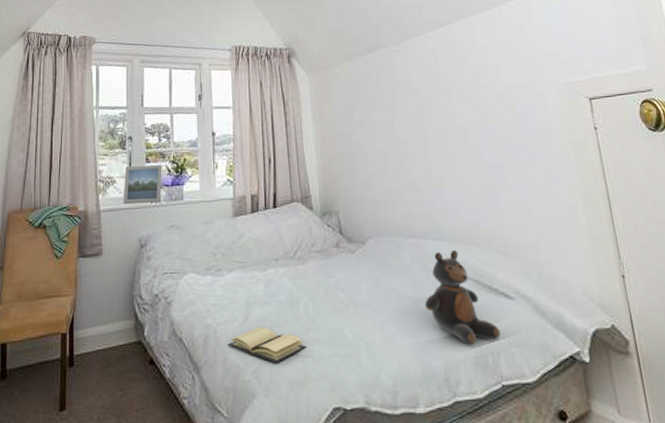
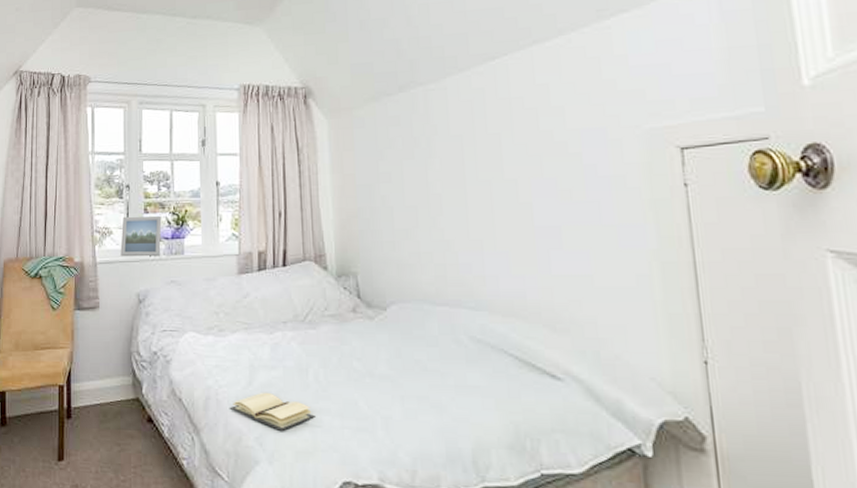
teddy bear: present [425,249,501,345] -> none [454,321,543,428]

